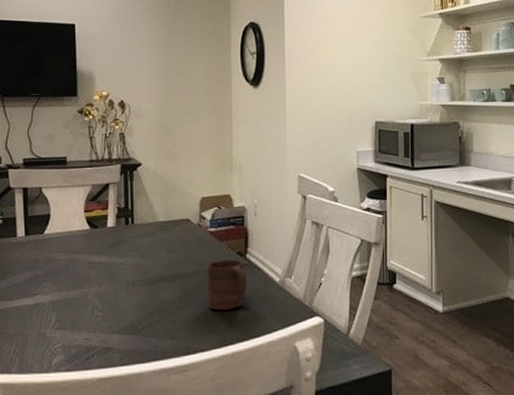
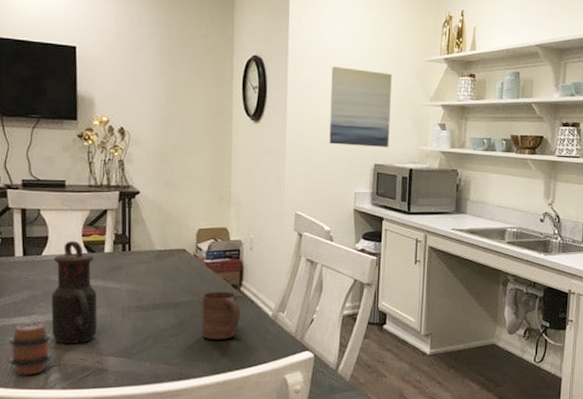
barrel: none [11,304,56,359] -> present [8,323,52,375]
teapot: none [54,218,101,324] -> present [51,241,97,344]
wall art: none [328,28,389,105] -> present [329,66,392,147]

